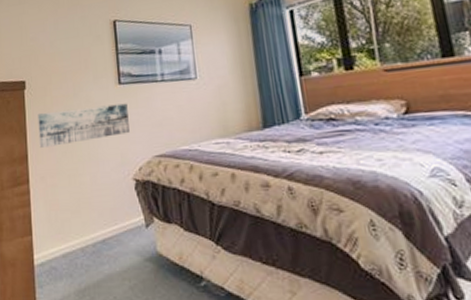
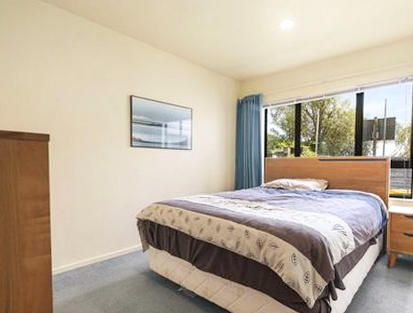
wall art: present [38,103,130,148] -> none [60,161,136,189]

